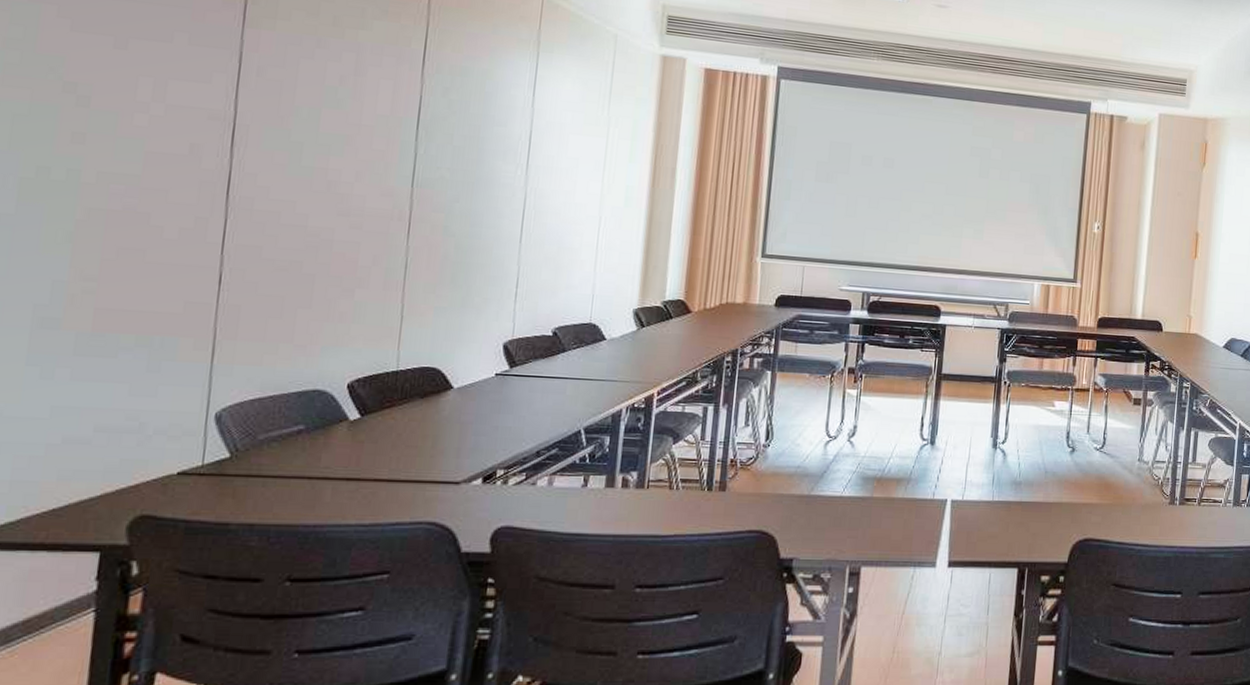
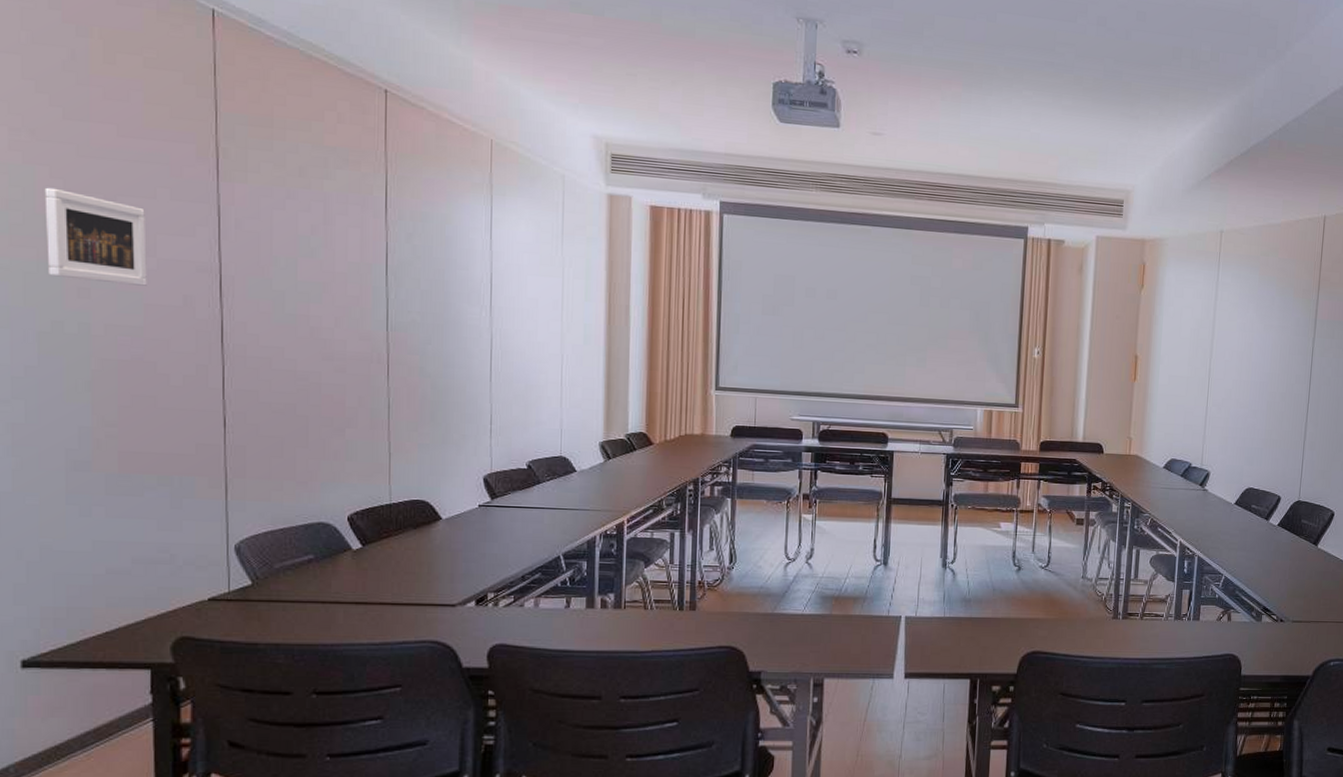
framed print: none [41,26,159,133] -> present [44,187,147,286]

